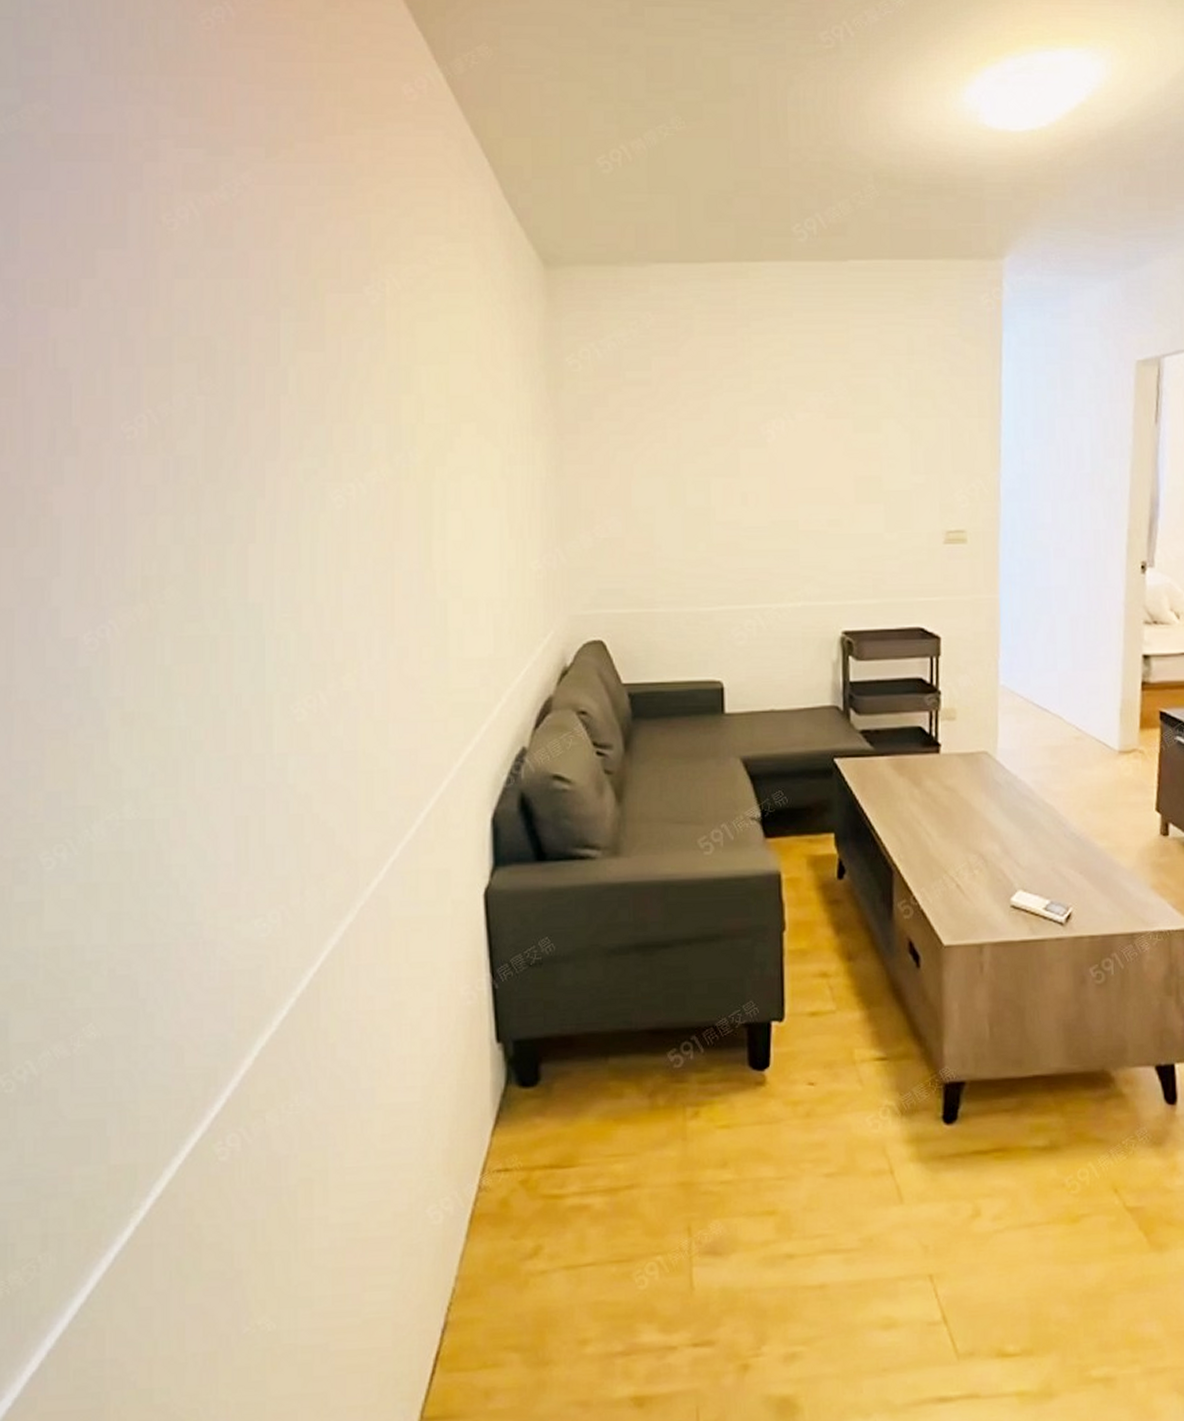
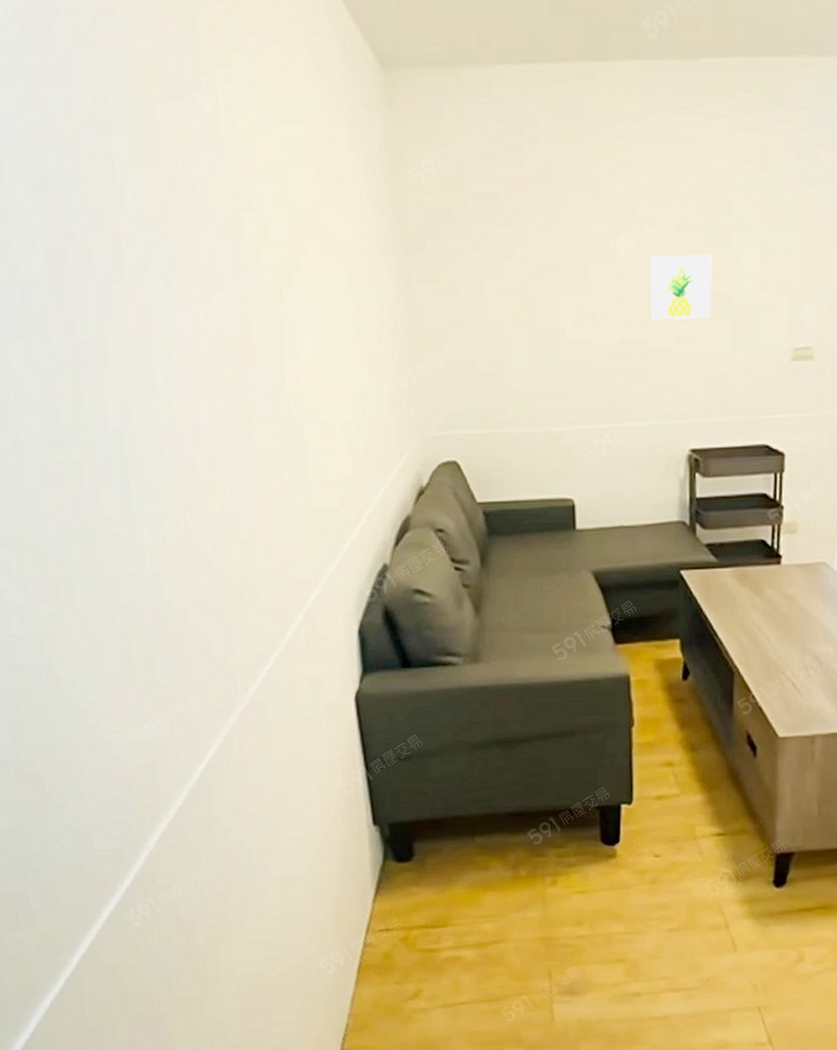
wall art: none [800,438,862,502] -> present [649,253,712,320]

